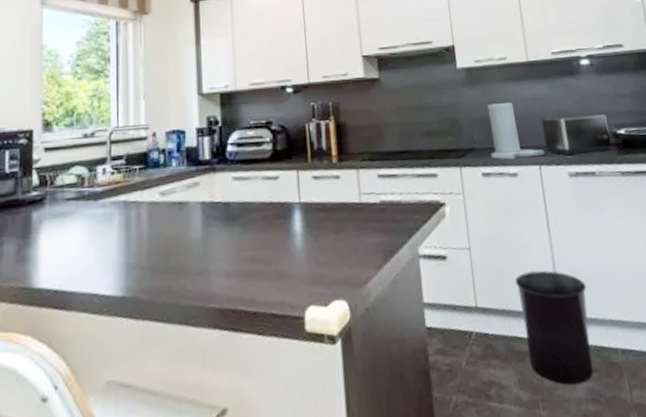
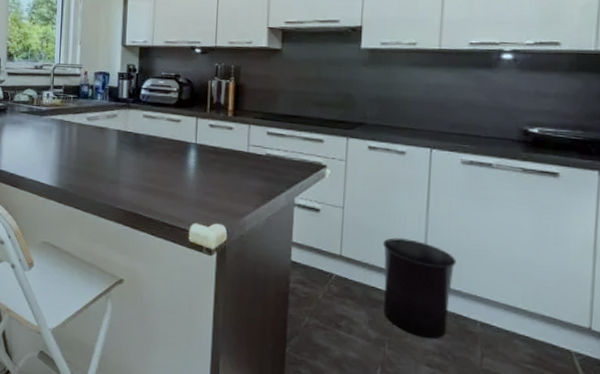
paper towel: present [487,102,545,160] -> none [381,85,439,140]
toaster: present [541,113,612,155] -> none [441,105,521,147]

